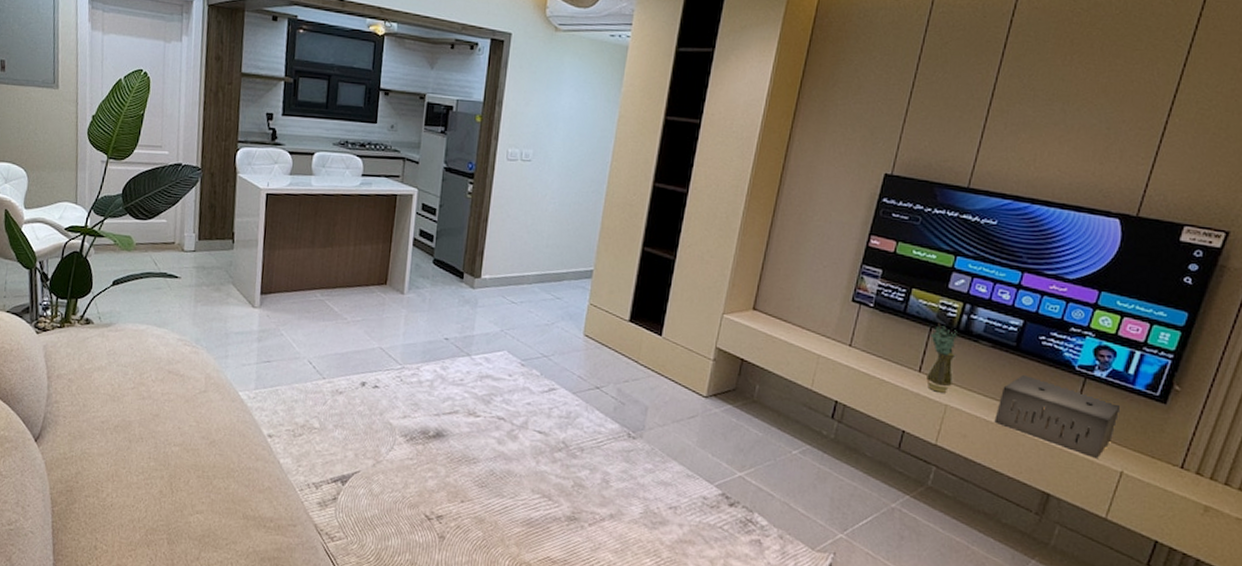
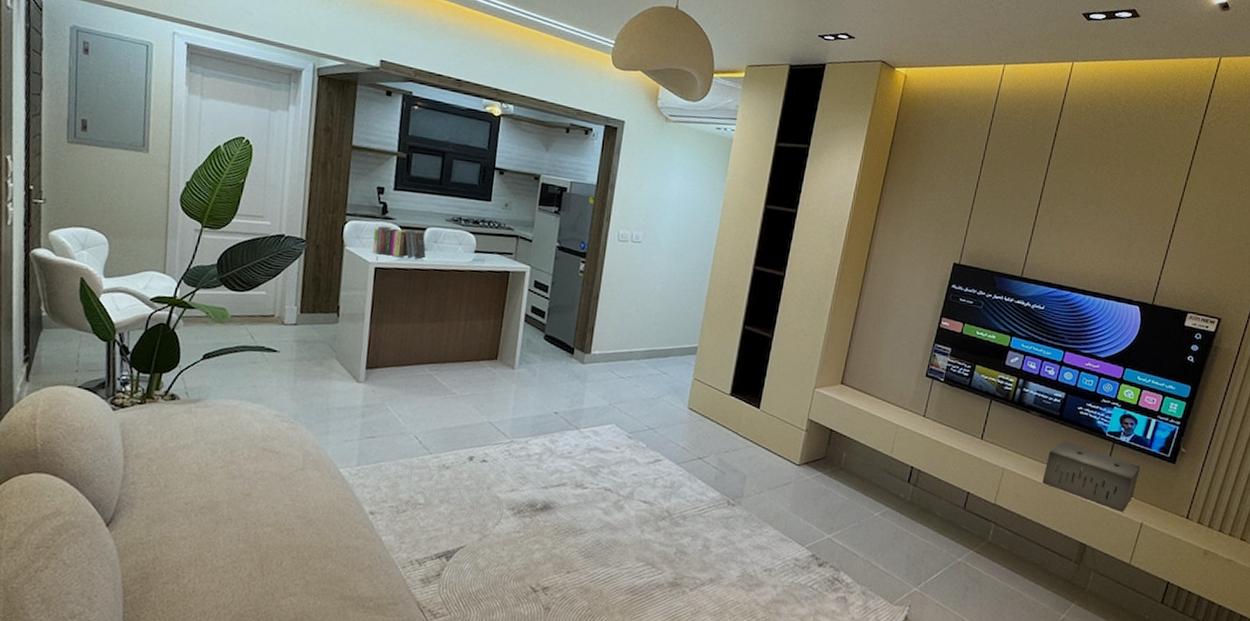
books: none [263,152,315,185] -> present [372,226,426,260]
vase: present [926,322,957,393] -> none [987,395,1012,457]

